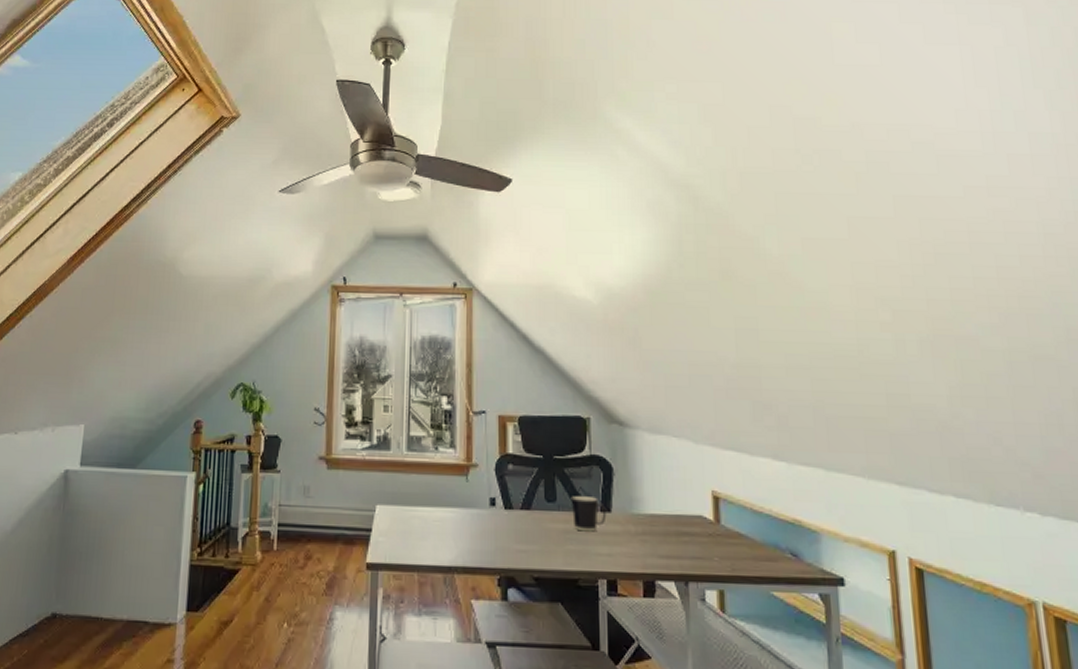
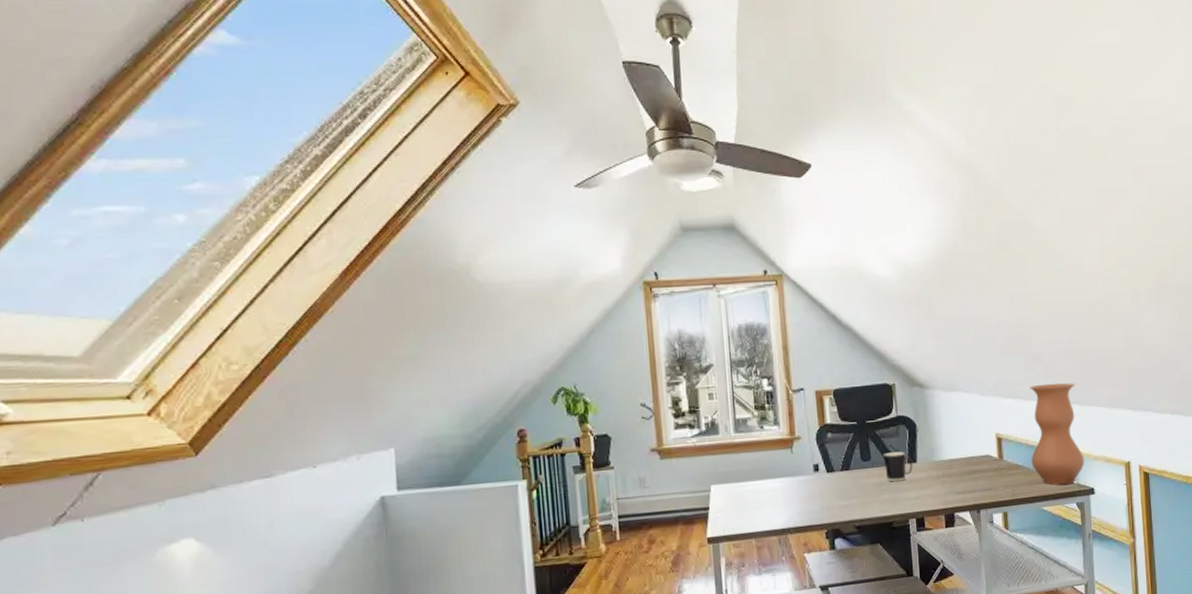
vase: none [757,438,831,569] -> present [1030,383,1085,485]

